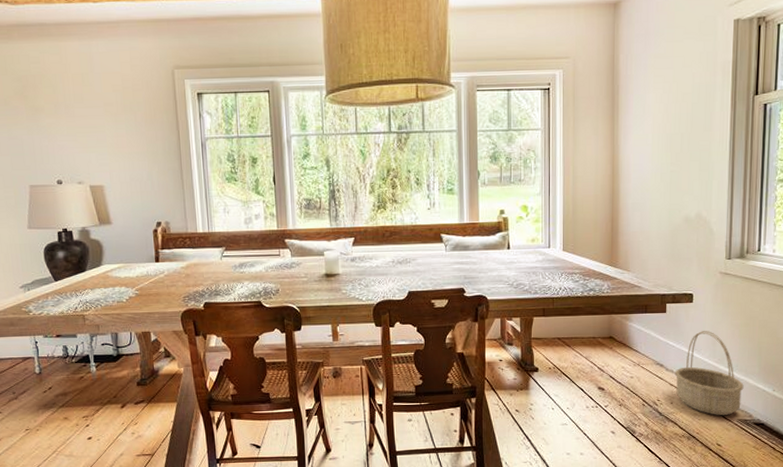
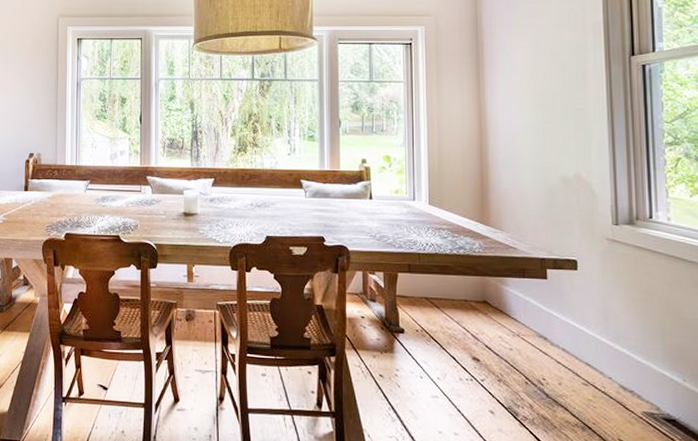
basket: present [675,331,744,415] -> none [561,303,647,405]

